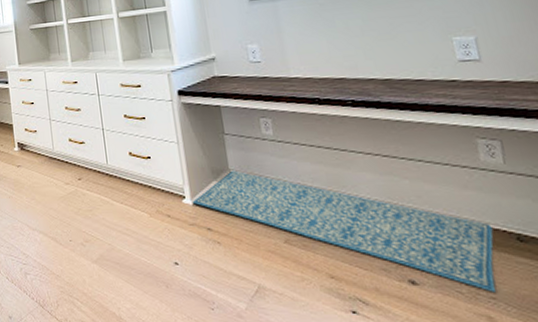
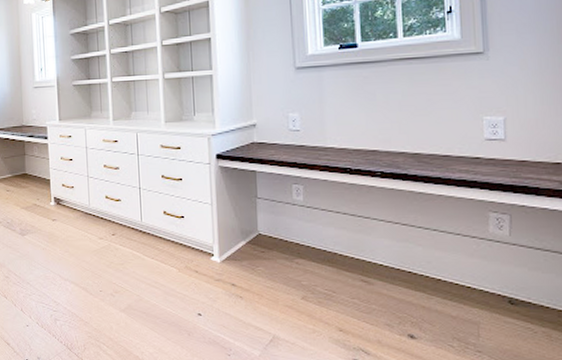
rug: present [192,170,497,292] -> none [219,232,489,347]

